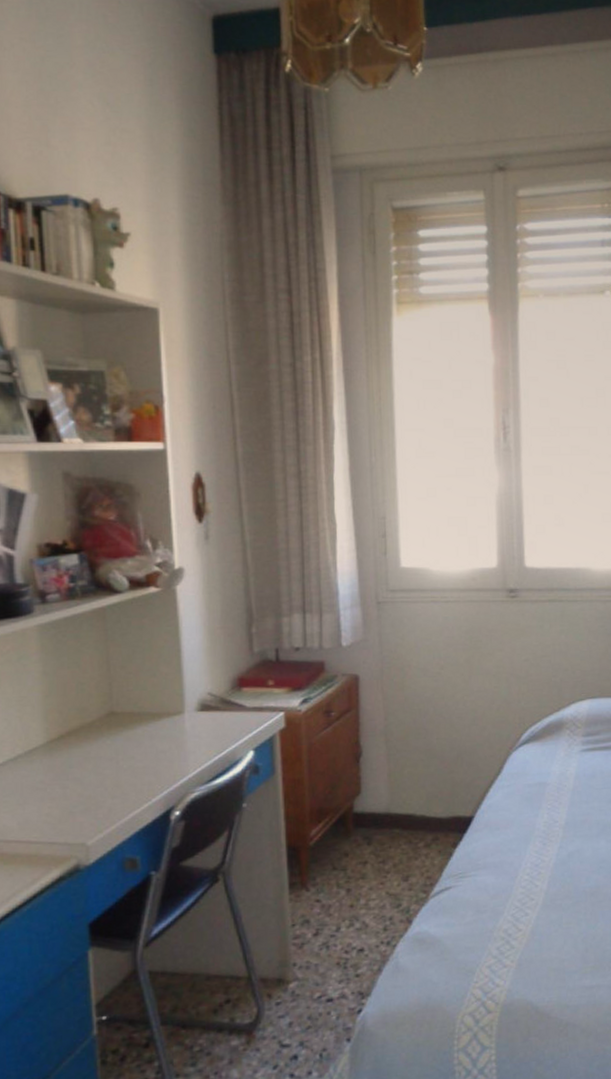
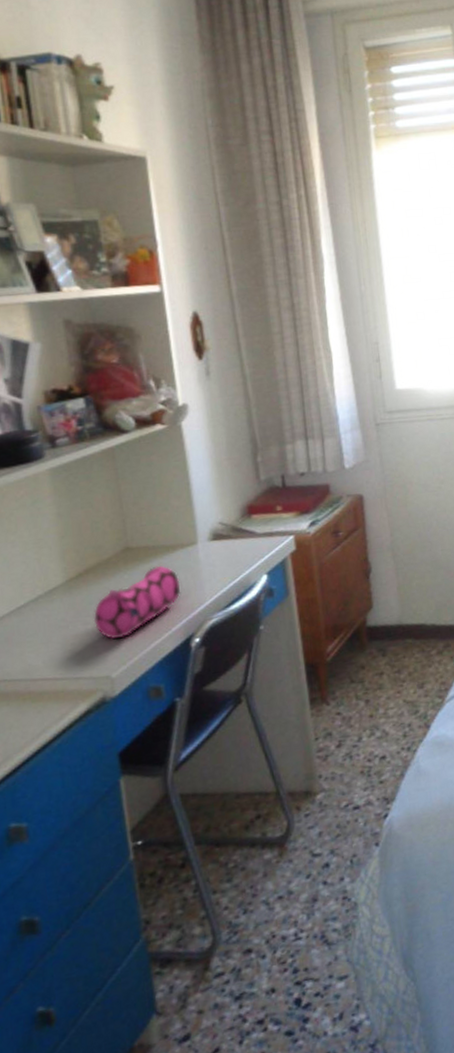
pencil case: none [72,733,164,806] -> present [93,565,181,640]

